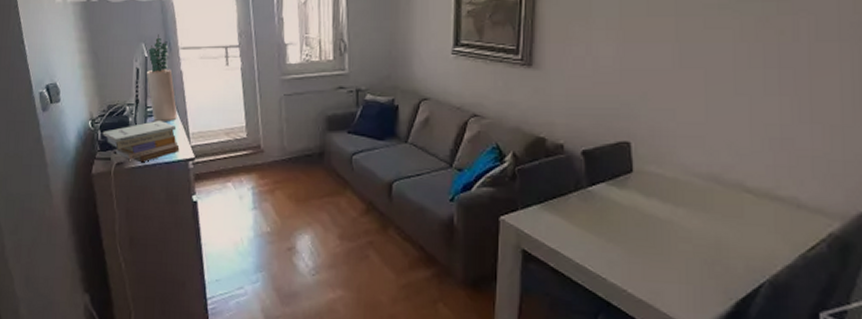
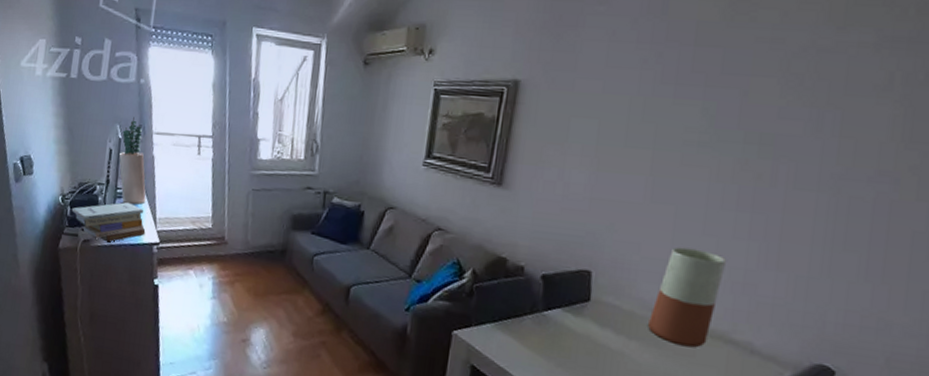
vase: none [693,109,761,208] -> present [648,246,726,348]

